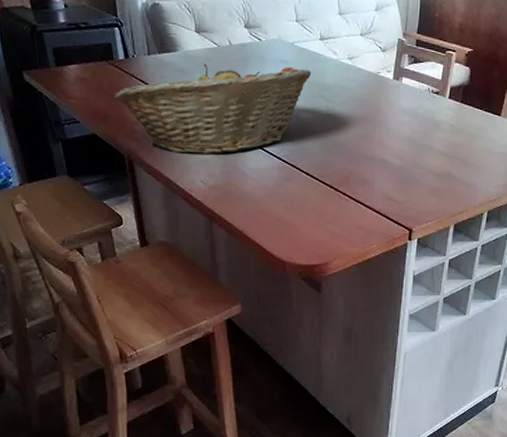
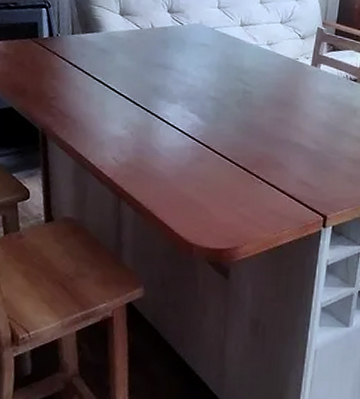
fruit basket: present [114,63,312,155] -> none [34,44,231,132]

